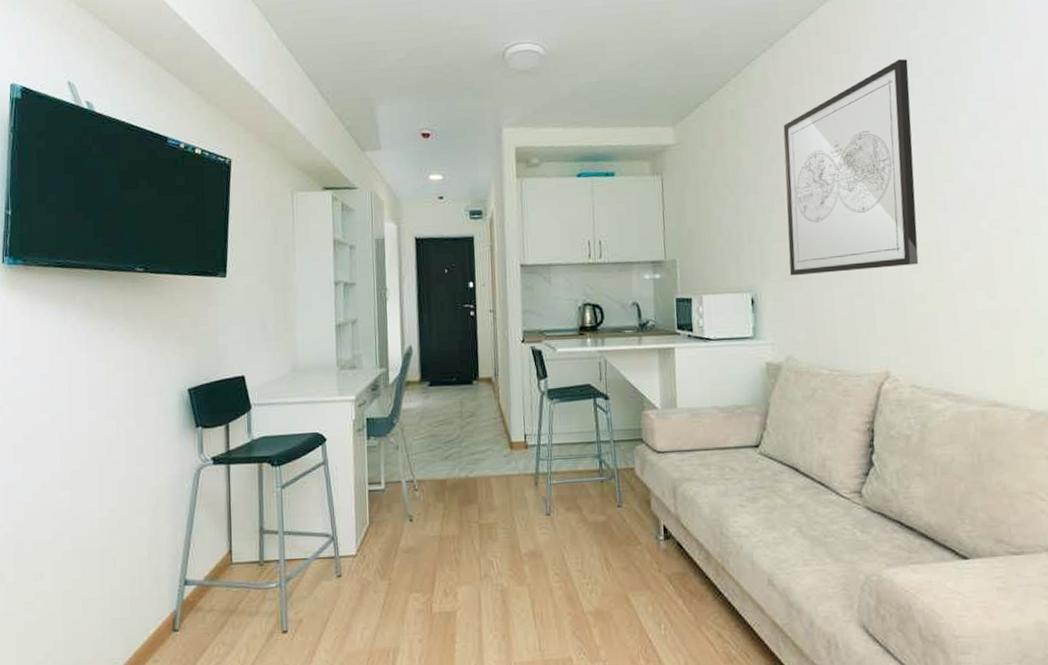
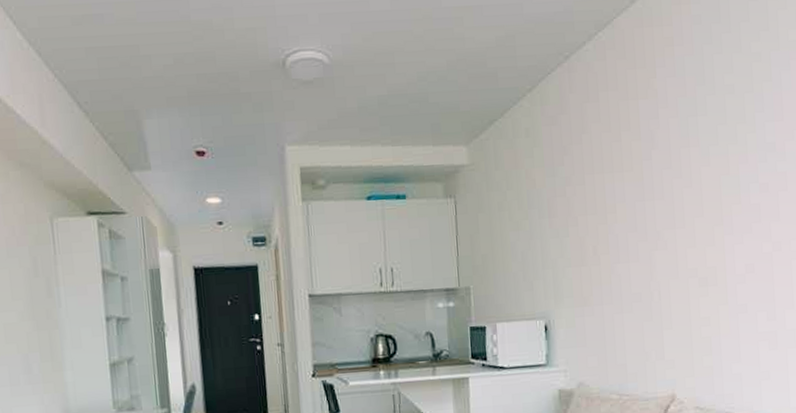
wall art: present [783,59,919,276] -> none [578,76,706,302]

